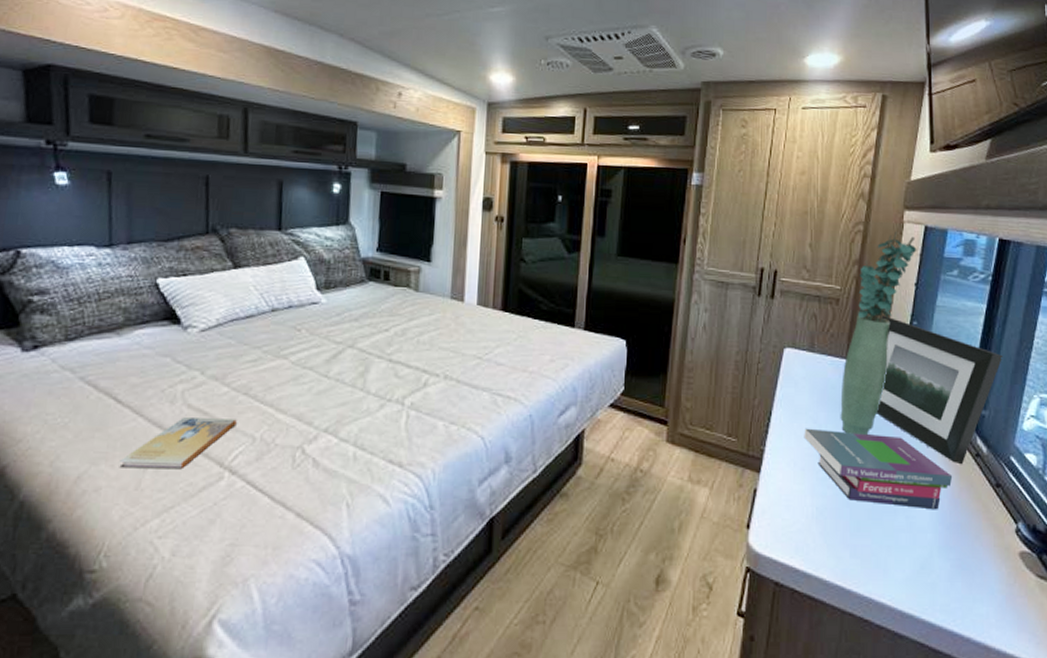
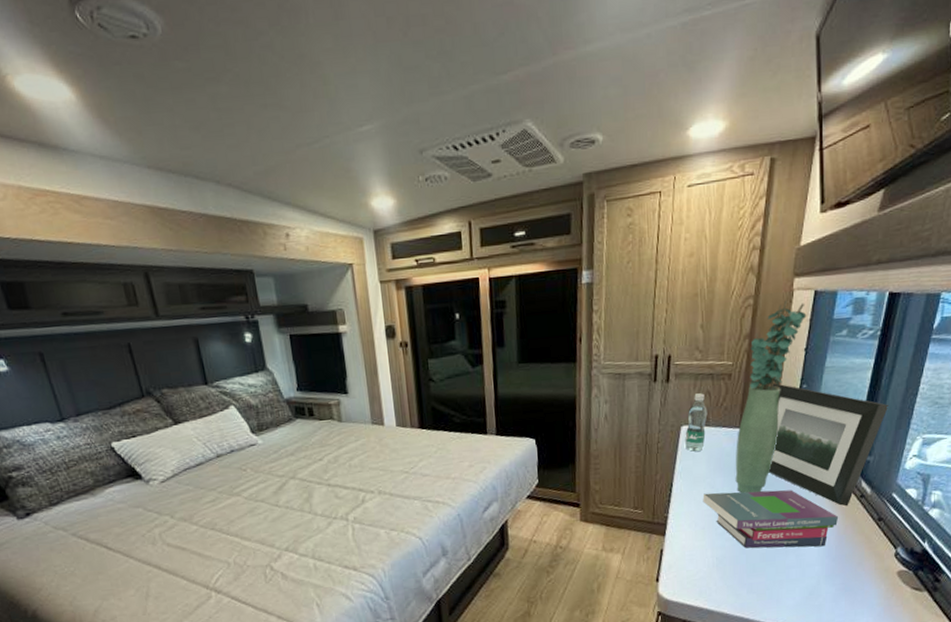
book: present [119,418,237,470] -> none [124,550,211,600]
bottle: none [788,315,813,378] -> present [685,393,708,452]

